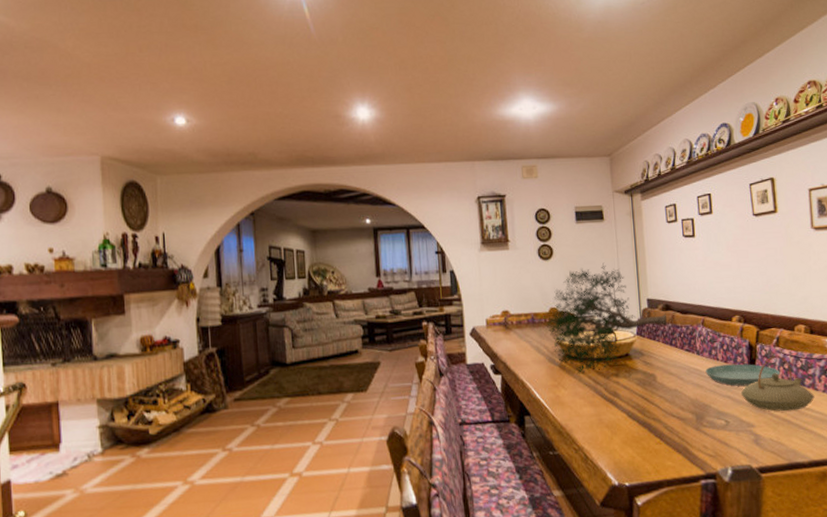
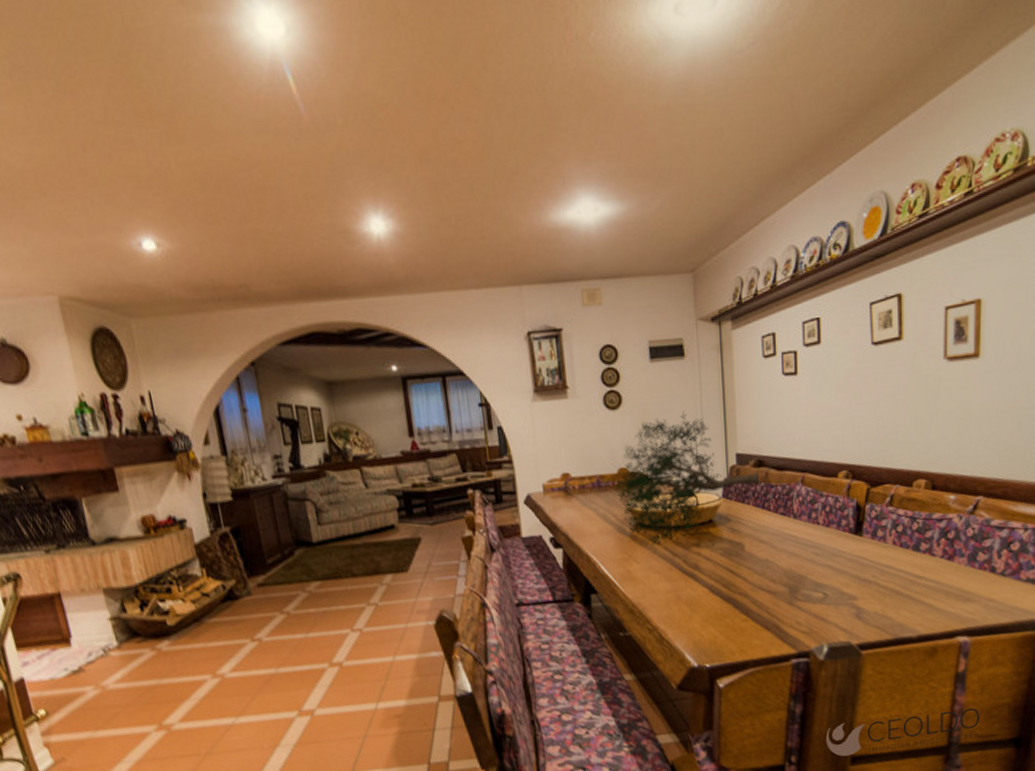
saucer: present [705,363,781,387] -> none [803,527,892,554]
teapot: present [740,355,815,412] -> none [843,516,931,581]

